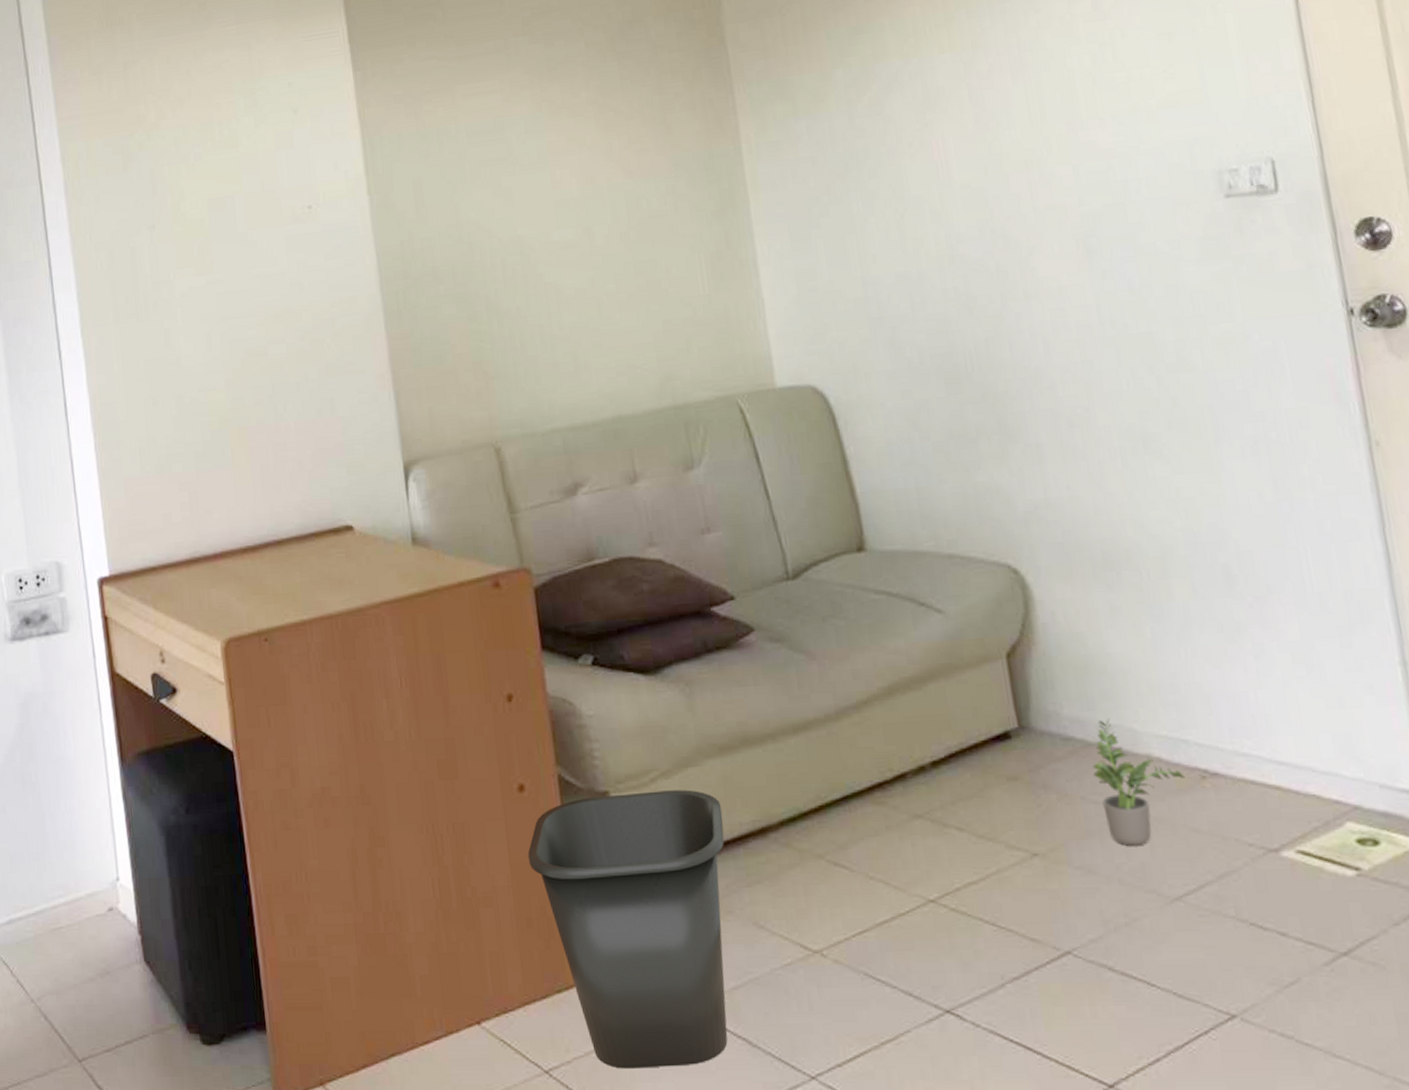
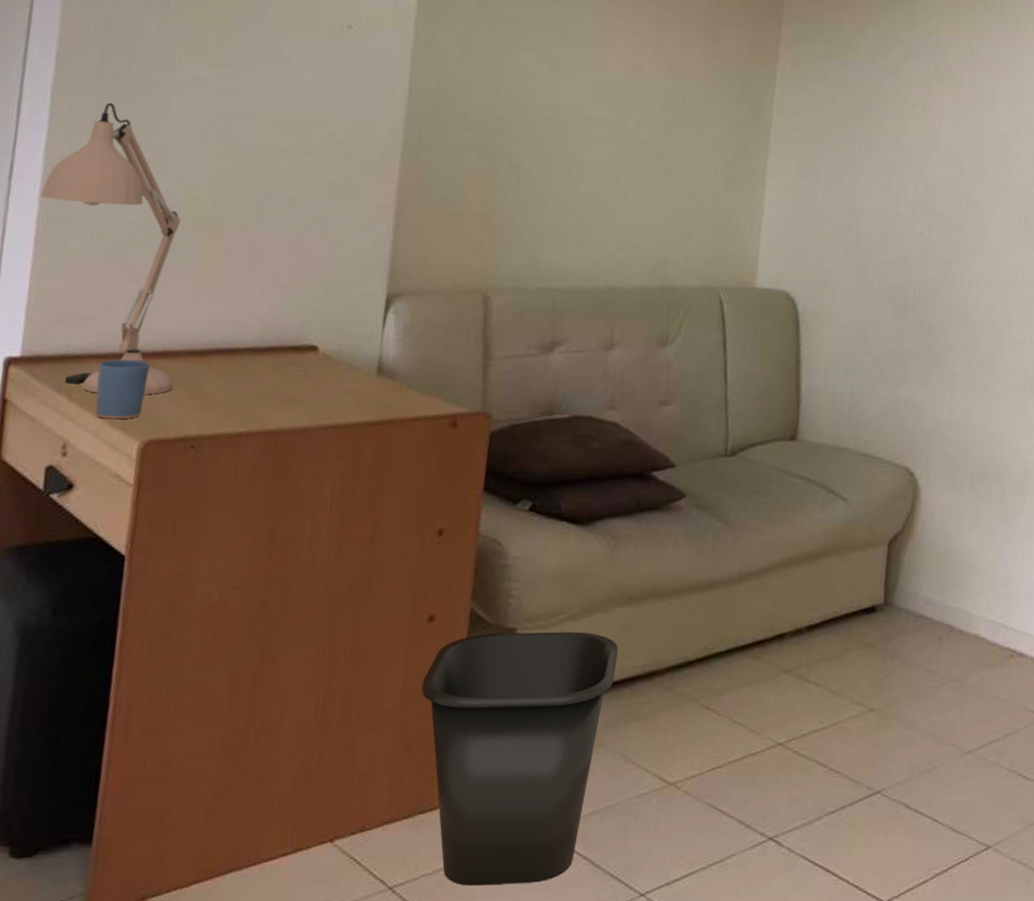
desk lamp: none [92,328,238,601] -> present [40,102,181,395]
mug: none [172,563,217,623] -> present [95,359,150,420]
potted plant: present [1092,719,1185,846] -> none [931,603,999,707]

